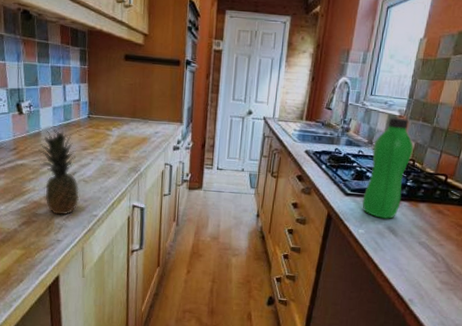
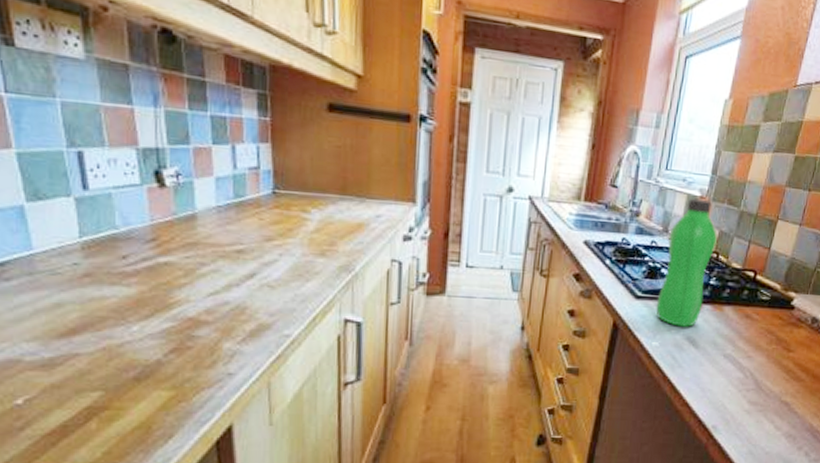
fruit: present [38,128,80,215] -> none [193,208,263,337]

